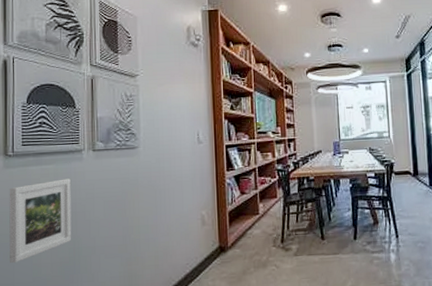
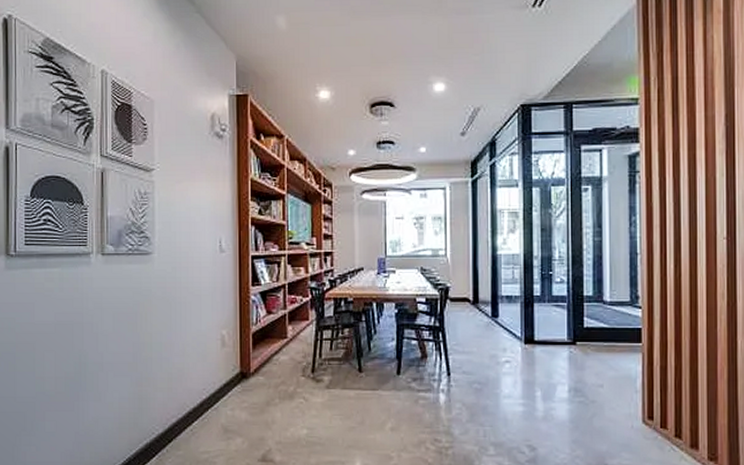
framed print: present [9,178,72,264] -> none [11,285,78,375]

